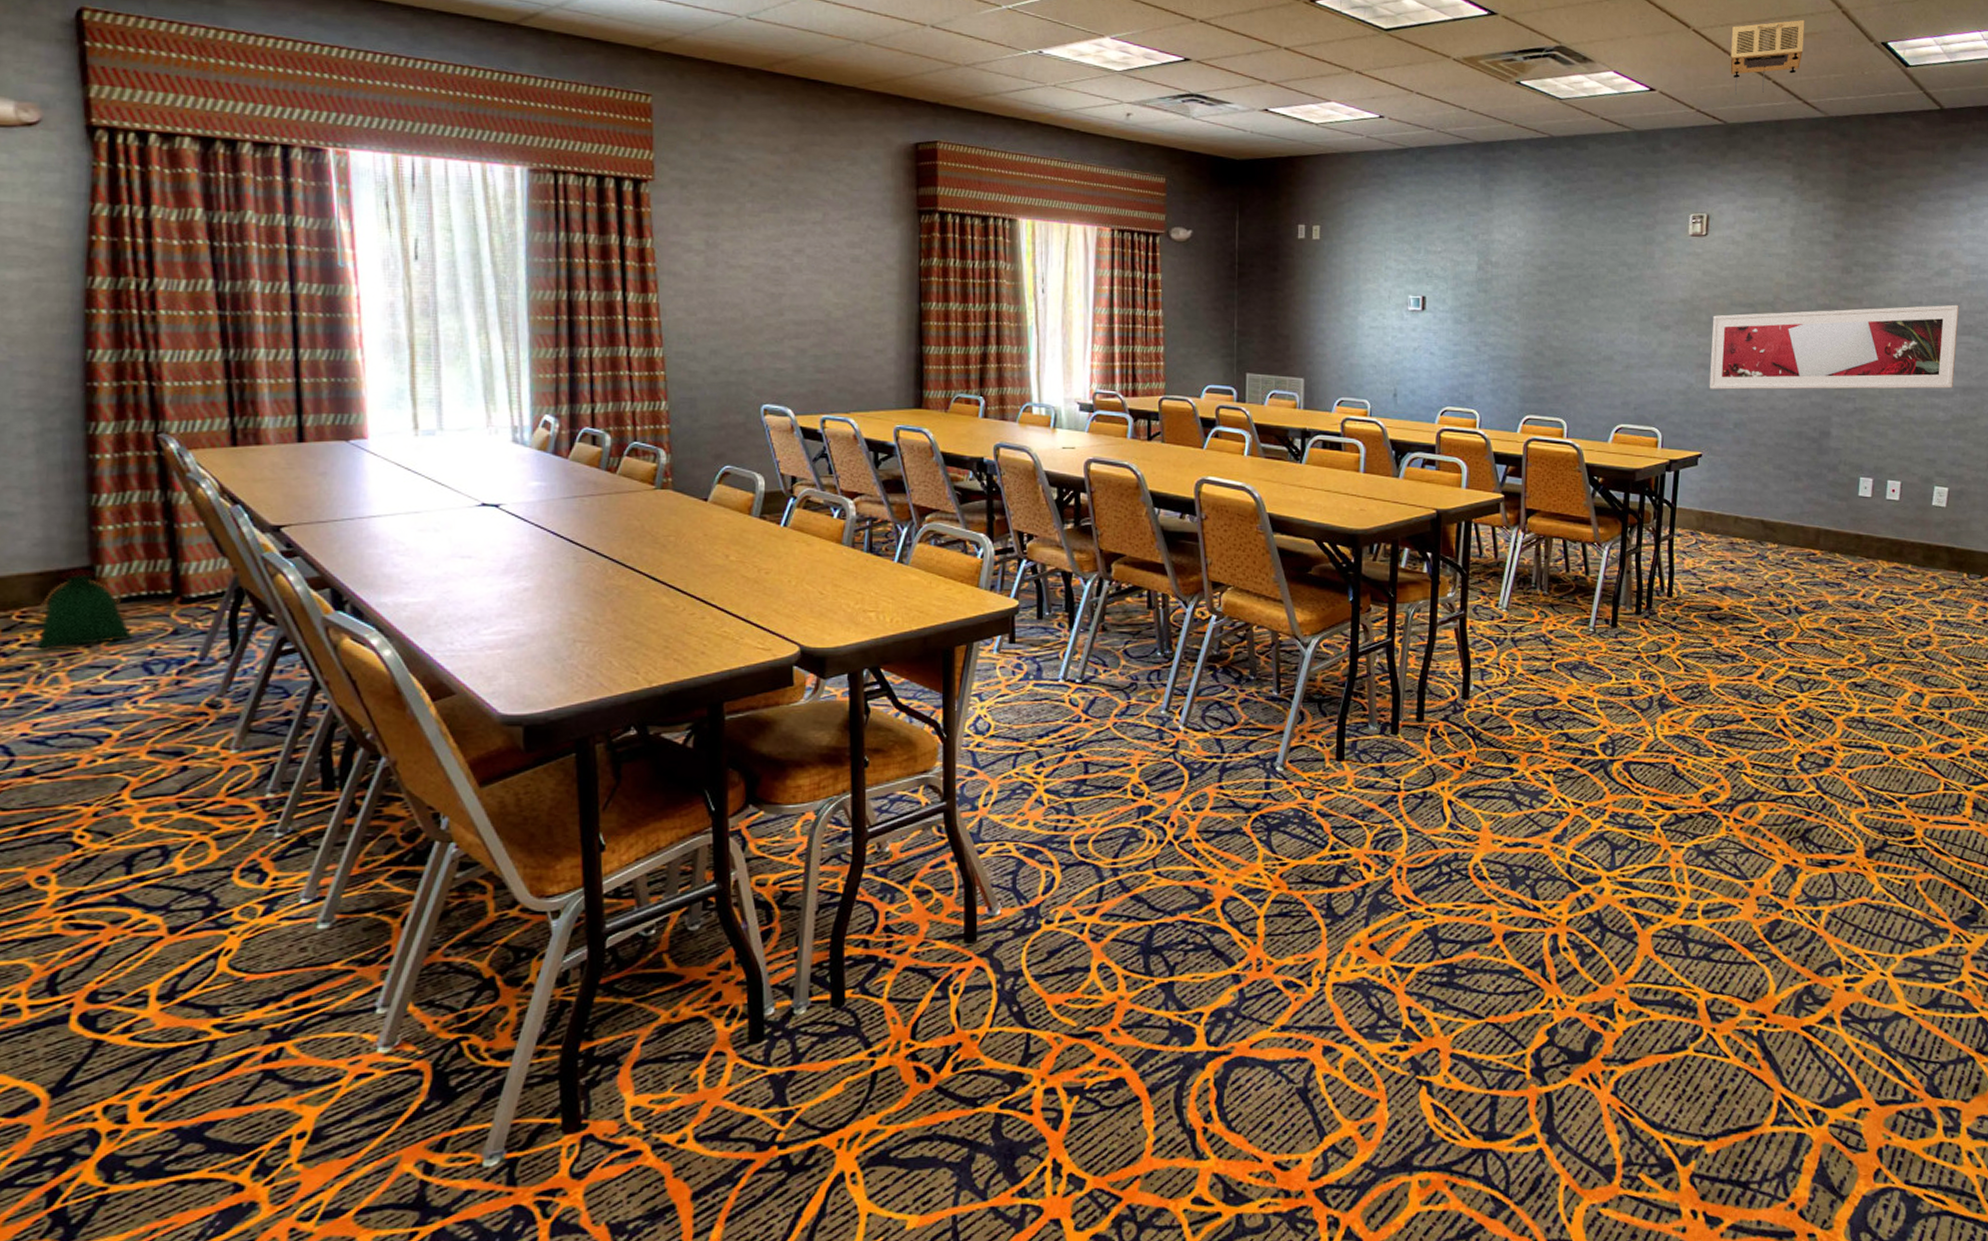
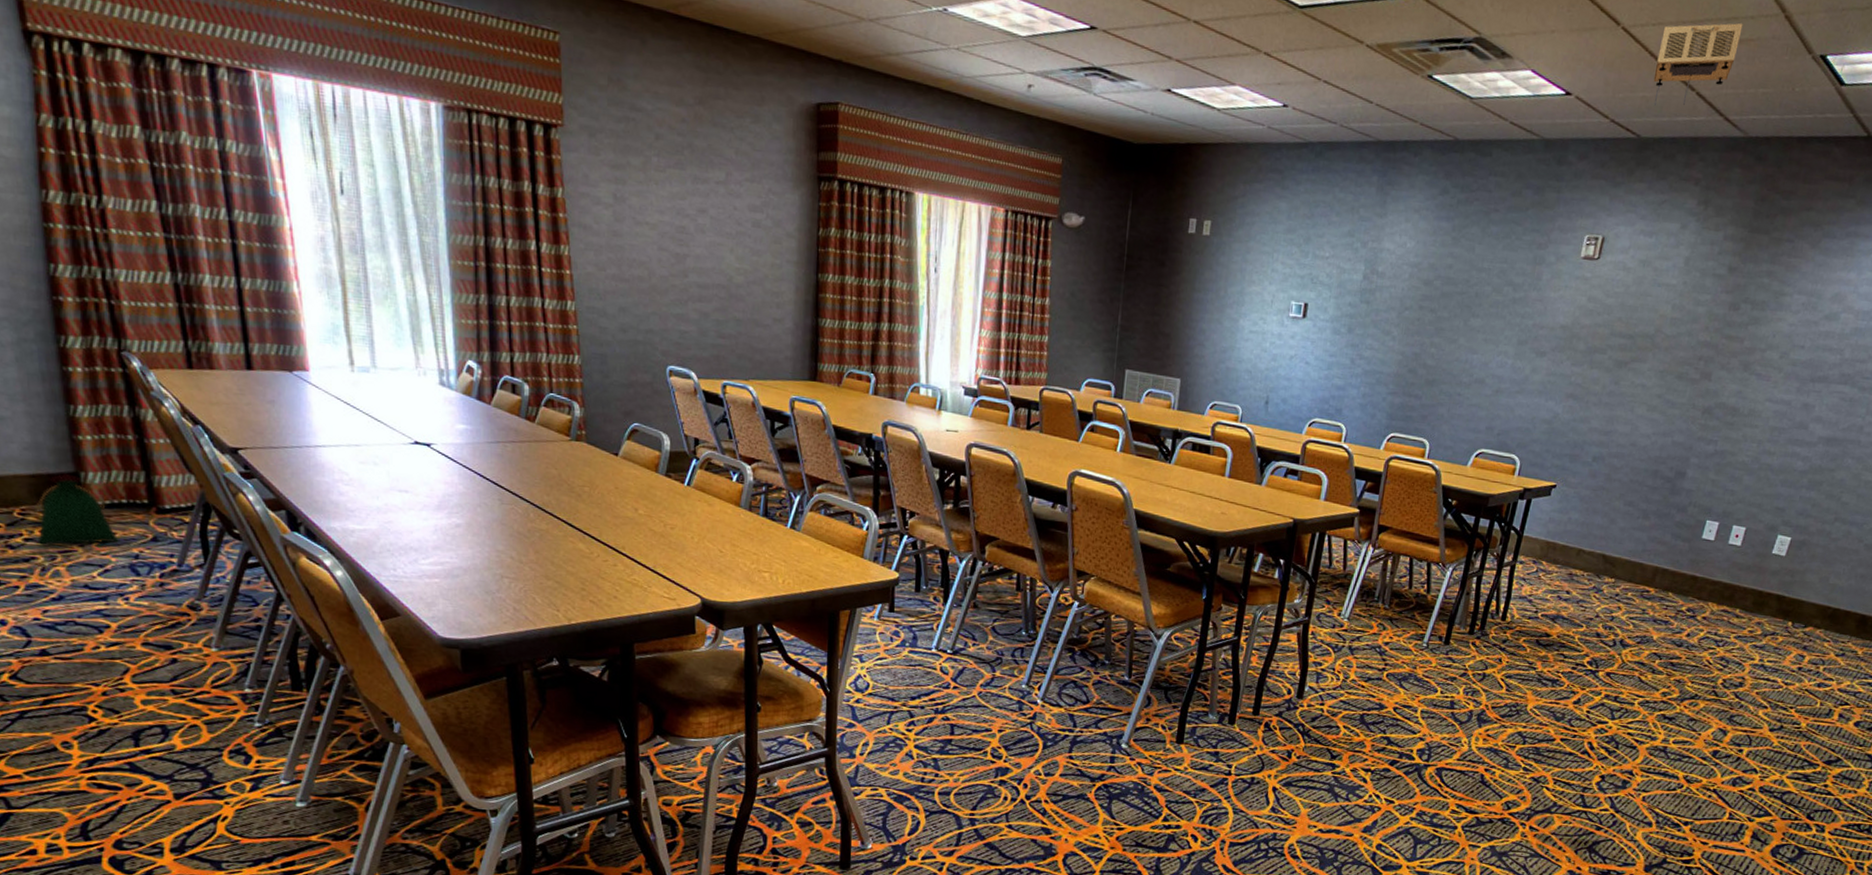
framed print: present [1709,304,1959,390] -> none [1574,344,1842,438]

